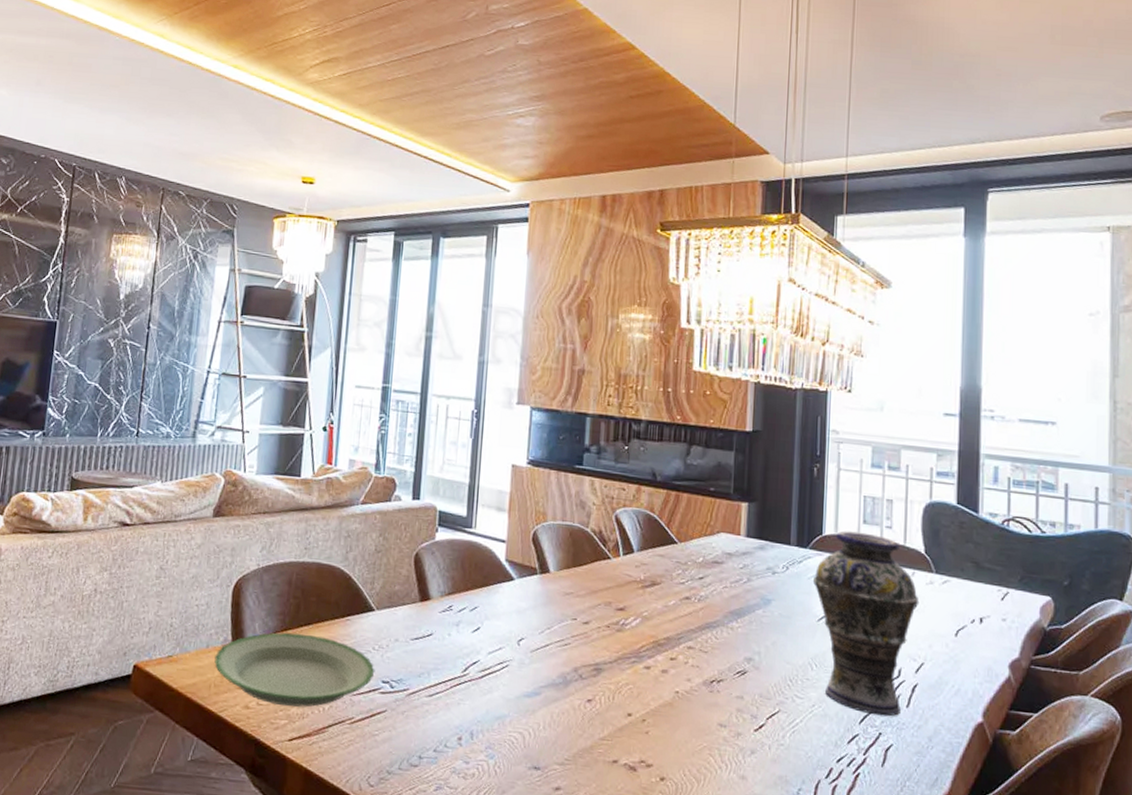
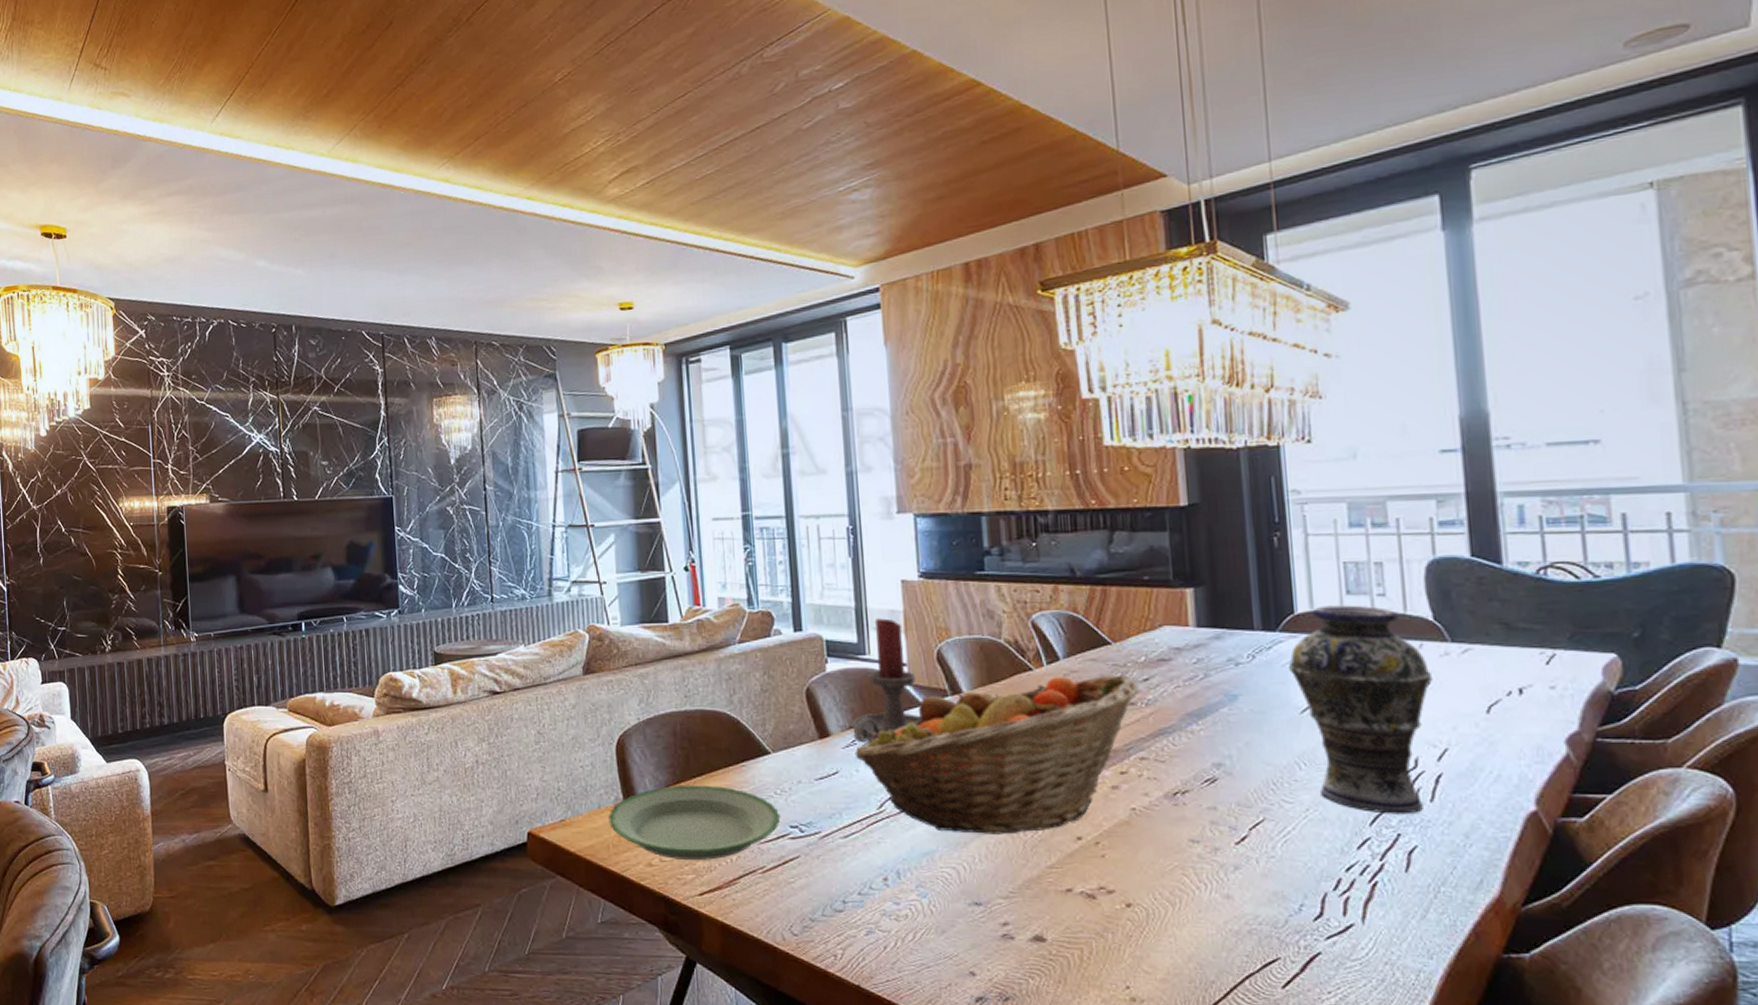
fruit basket: none [449,566,695,706] -> present [854,674,1140,835]
candle holder: none [450,496,513,610] -> present [851,618,923,743]

